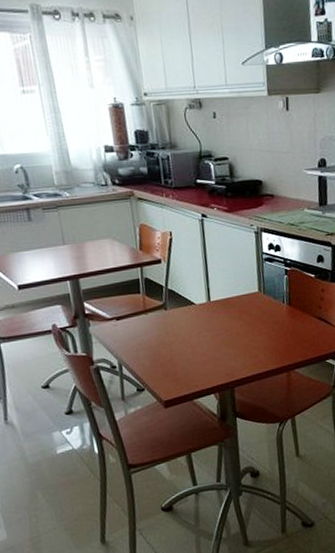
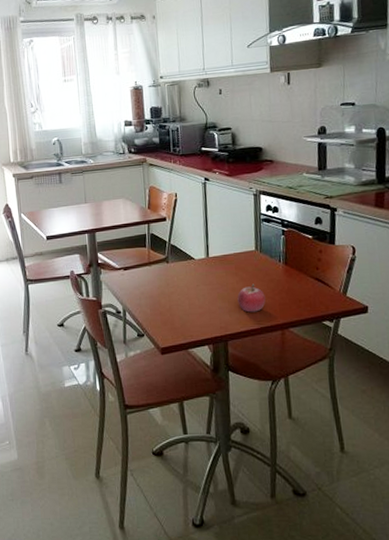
fruit: none [242,327,271,357] -> present [237,284,266,313]

